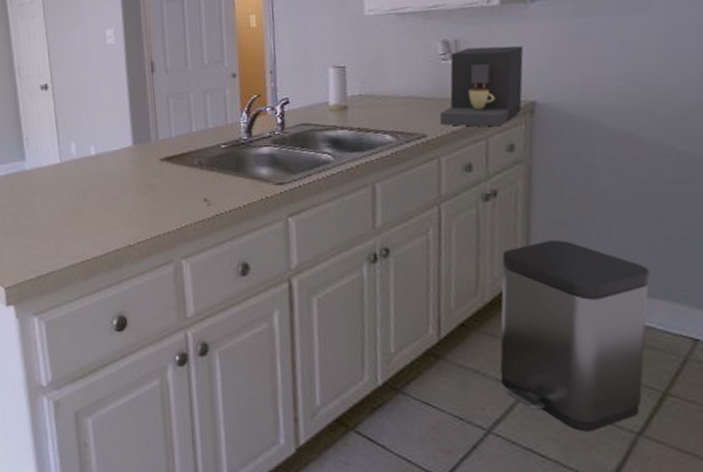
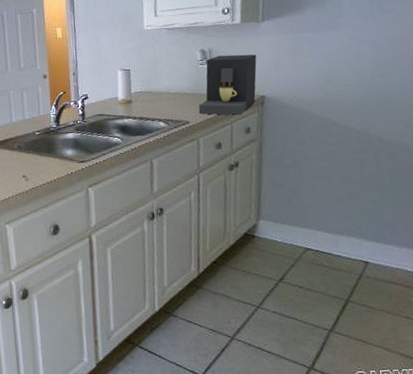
pedal bin: present [500,240,650,432] -> none [240,197,339,332]

